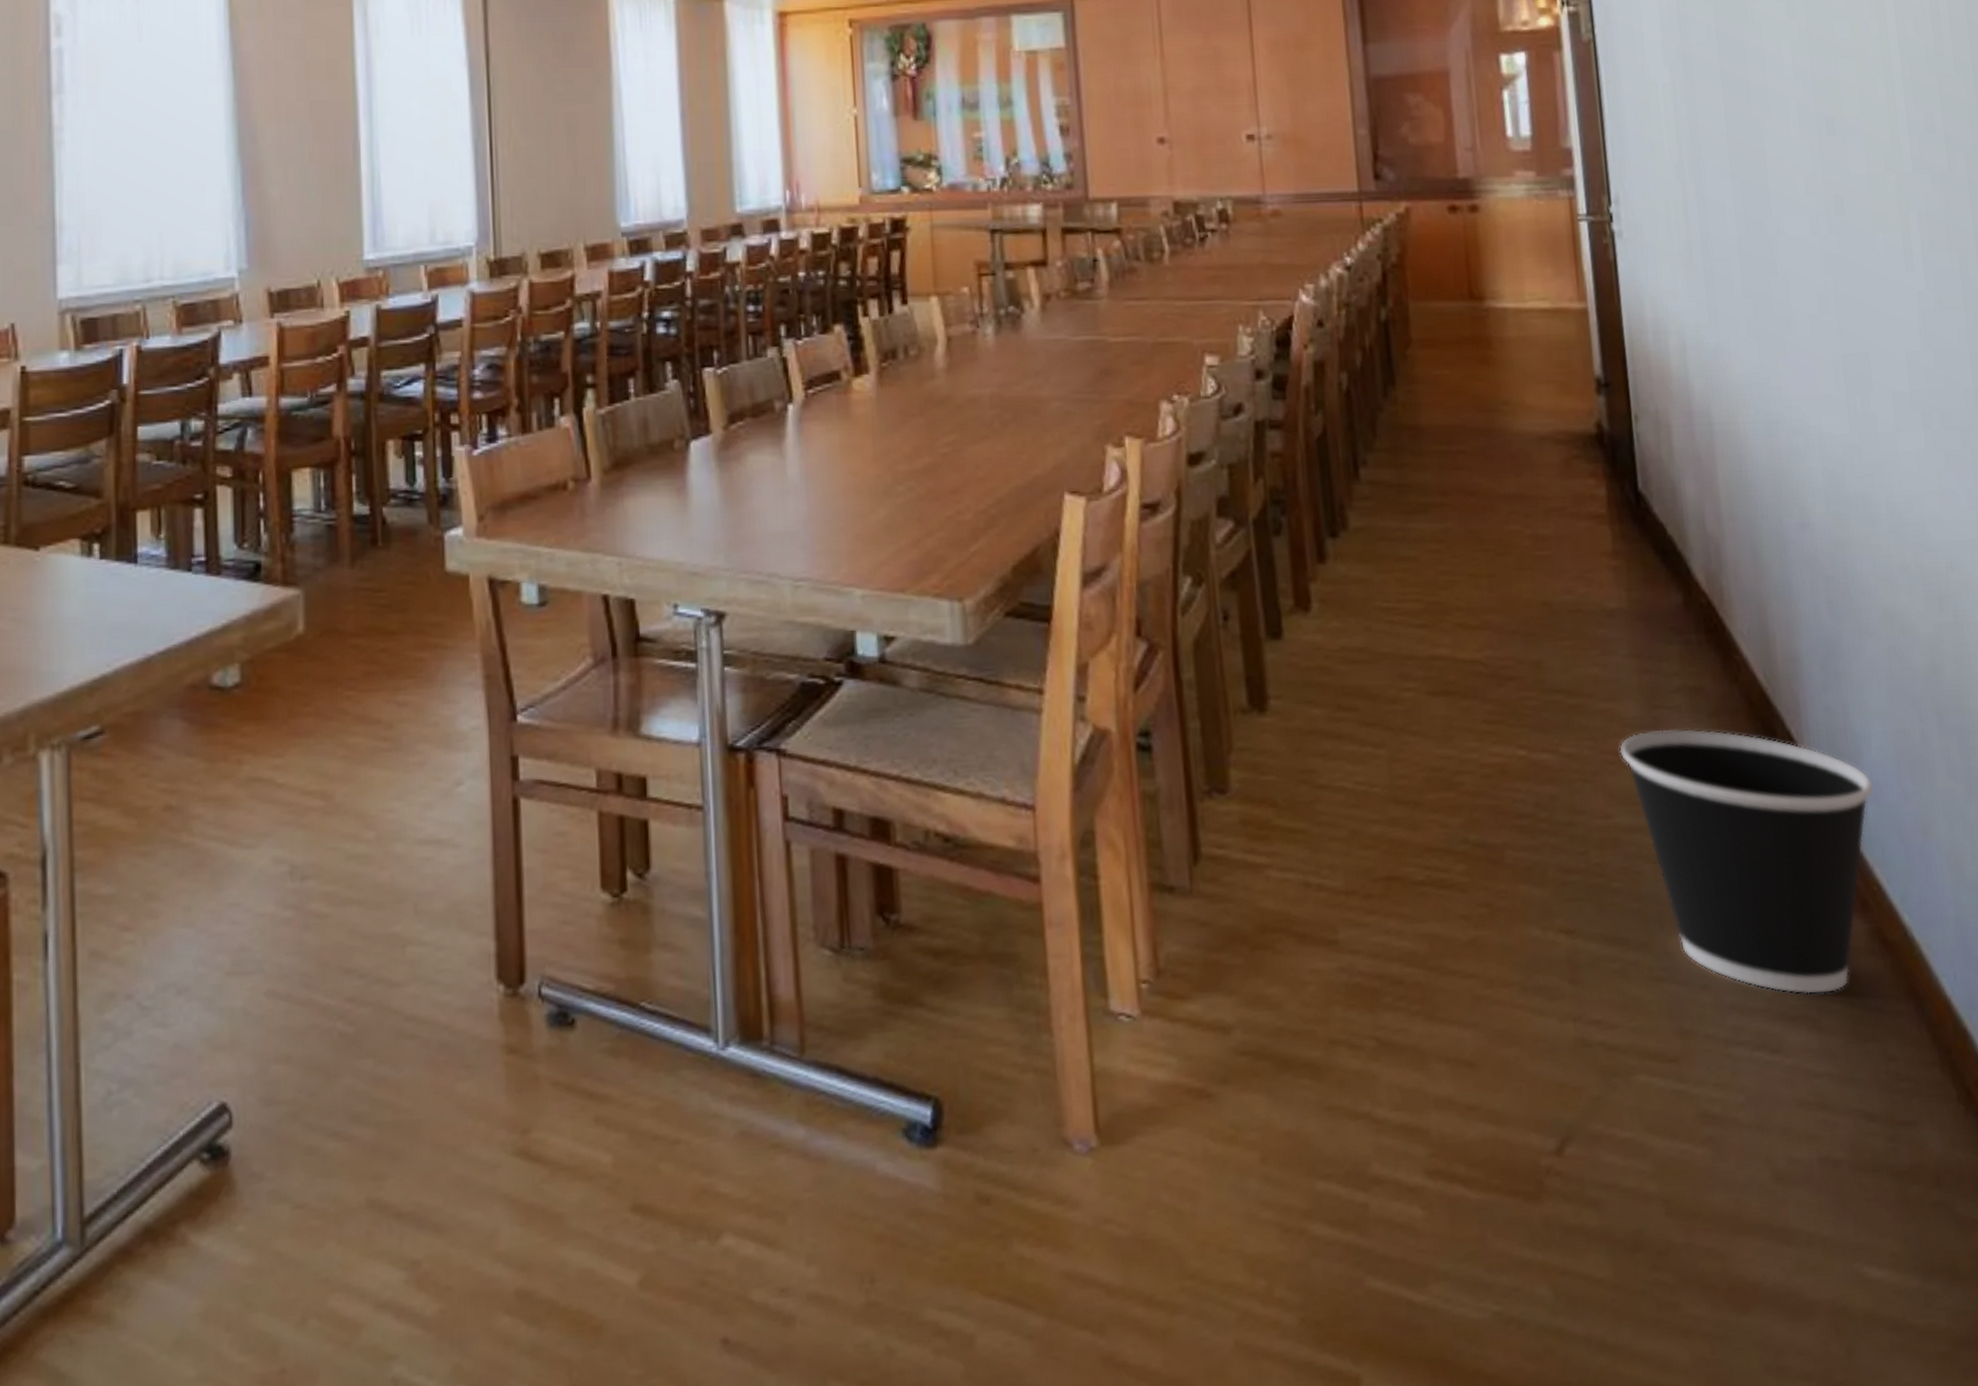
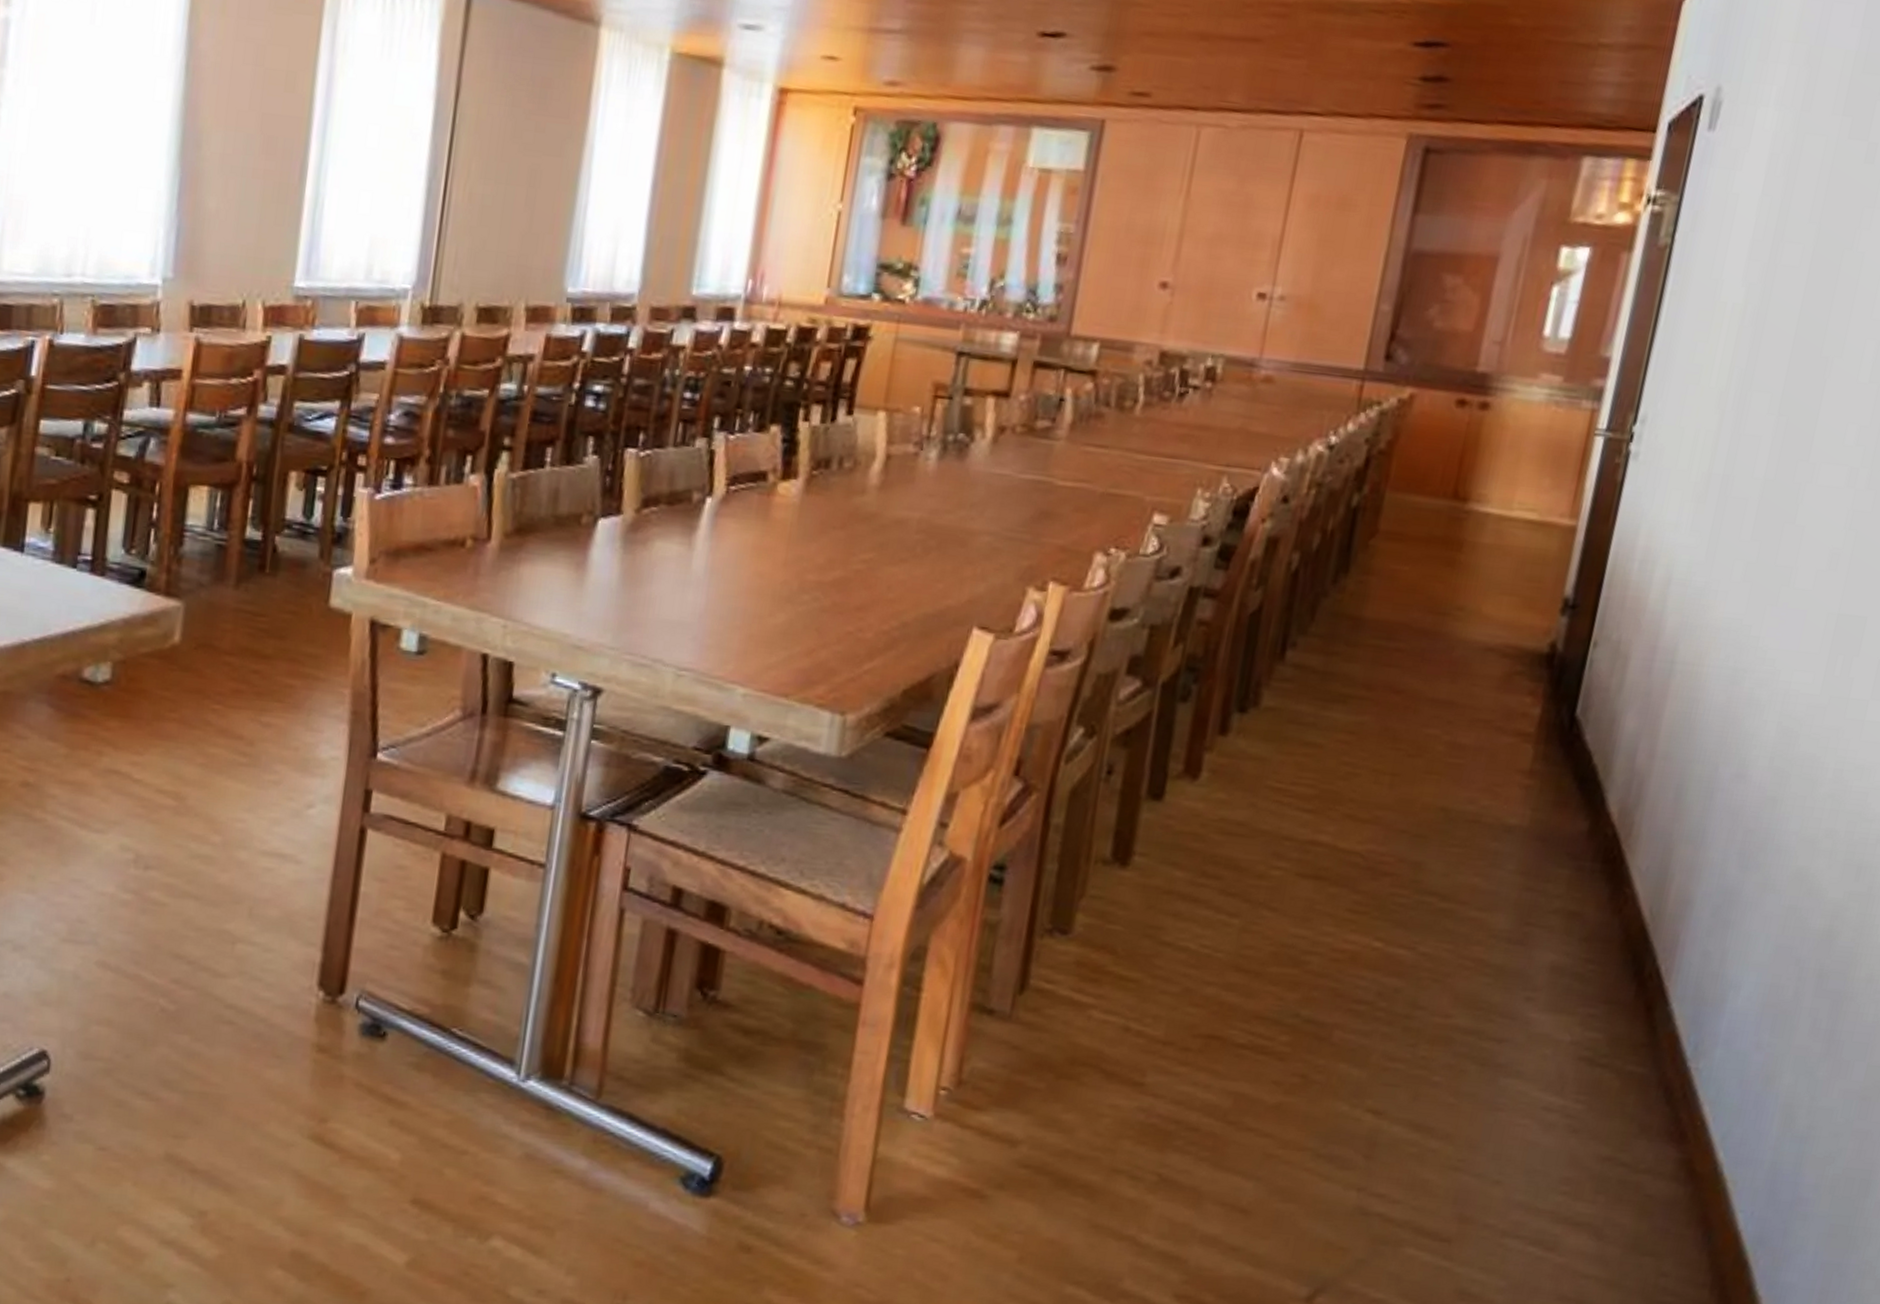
wastebasket: present [1619,728,1873,995] -> none [1477,944,1729,1209]

